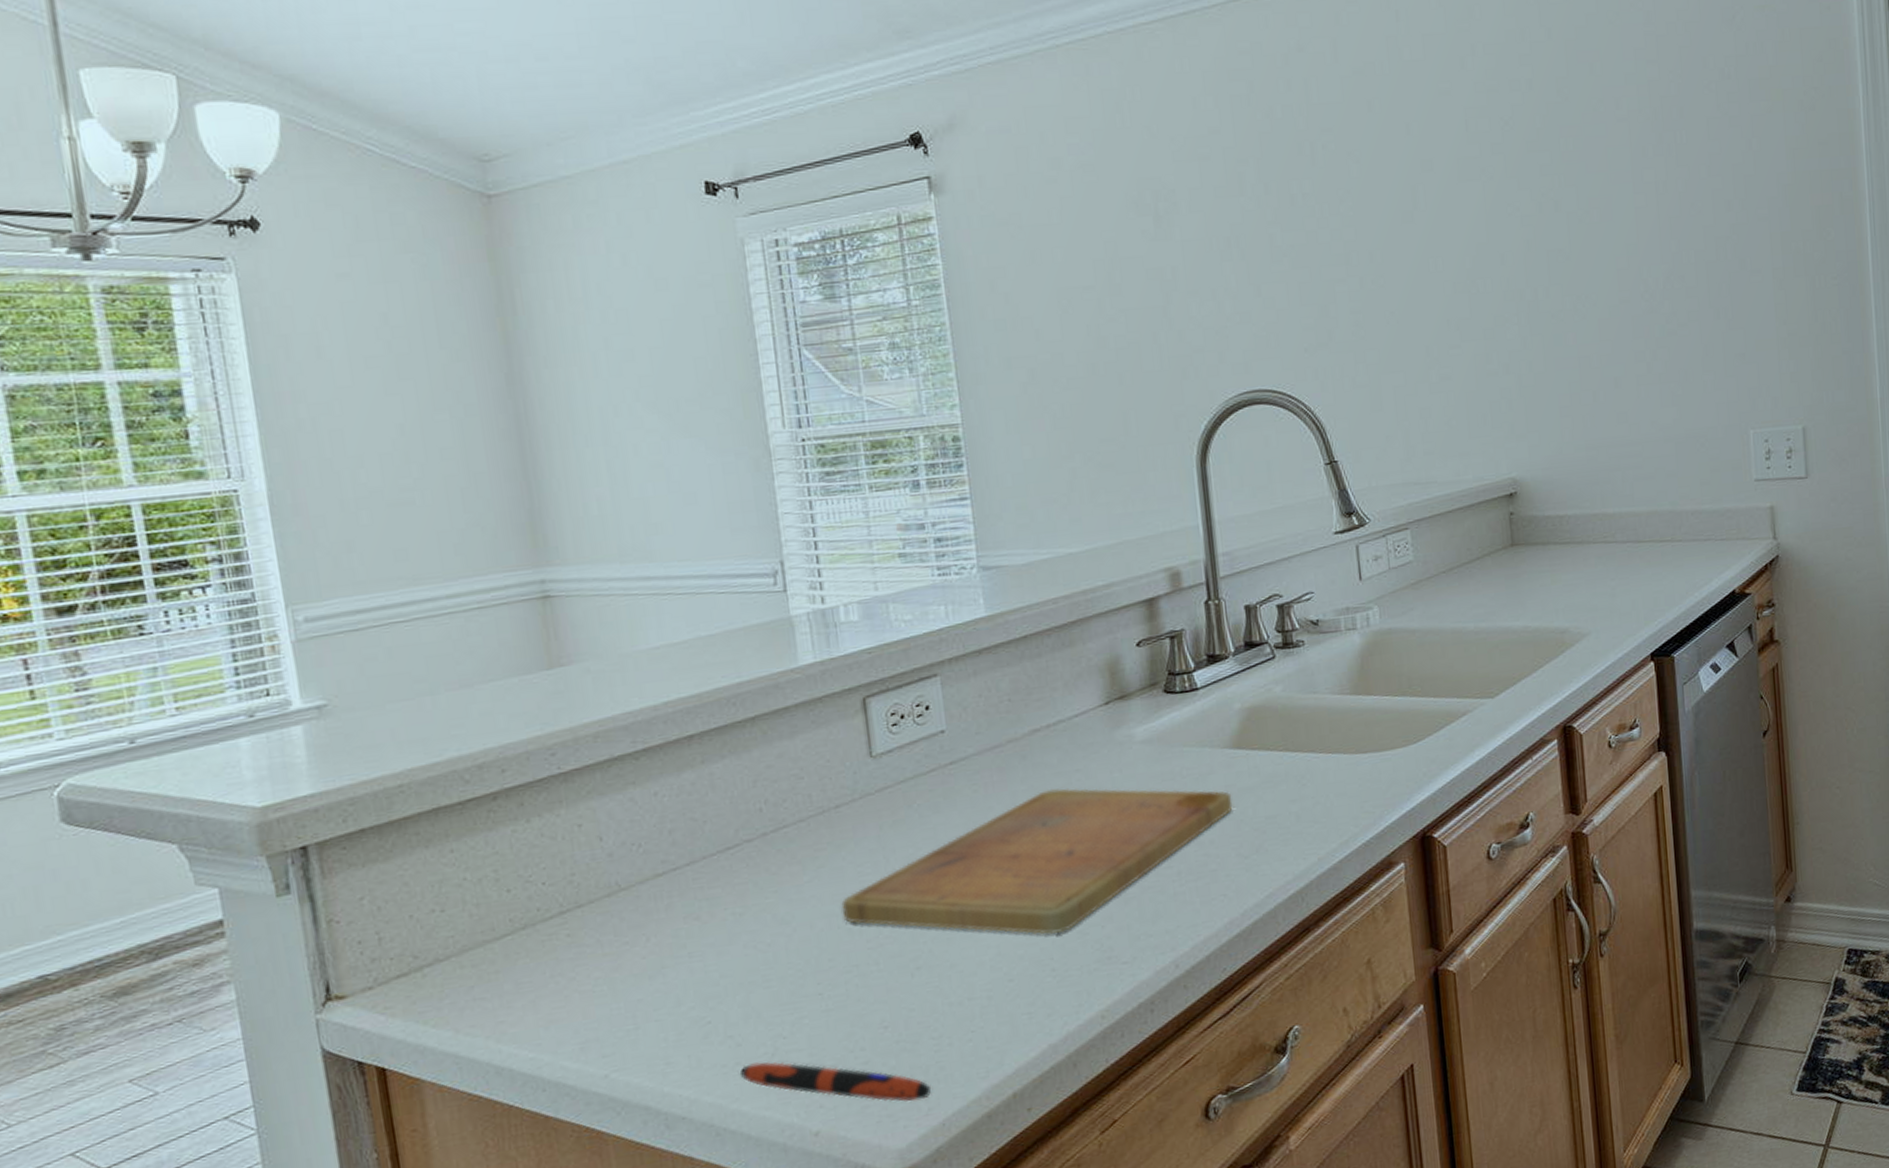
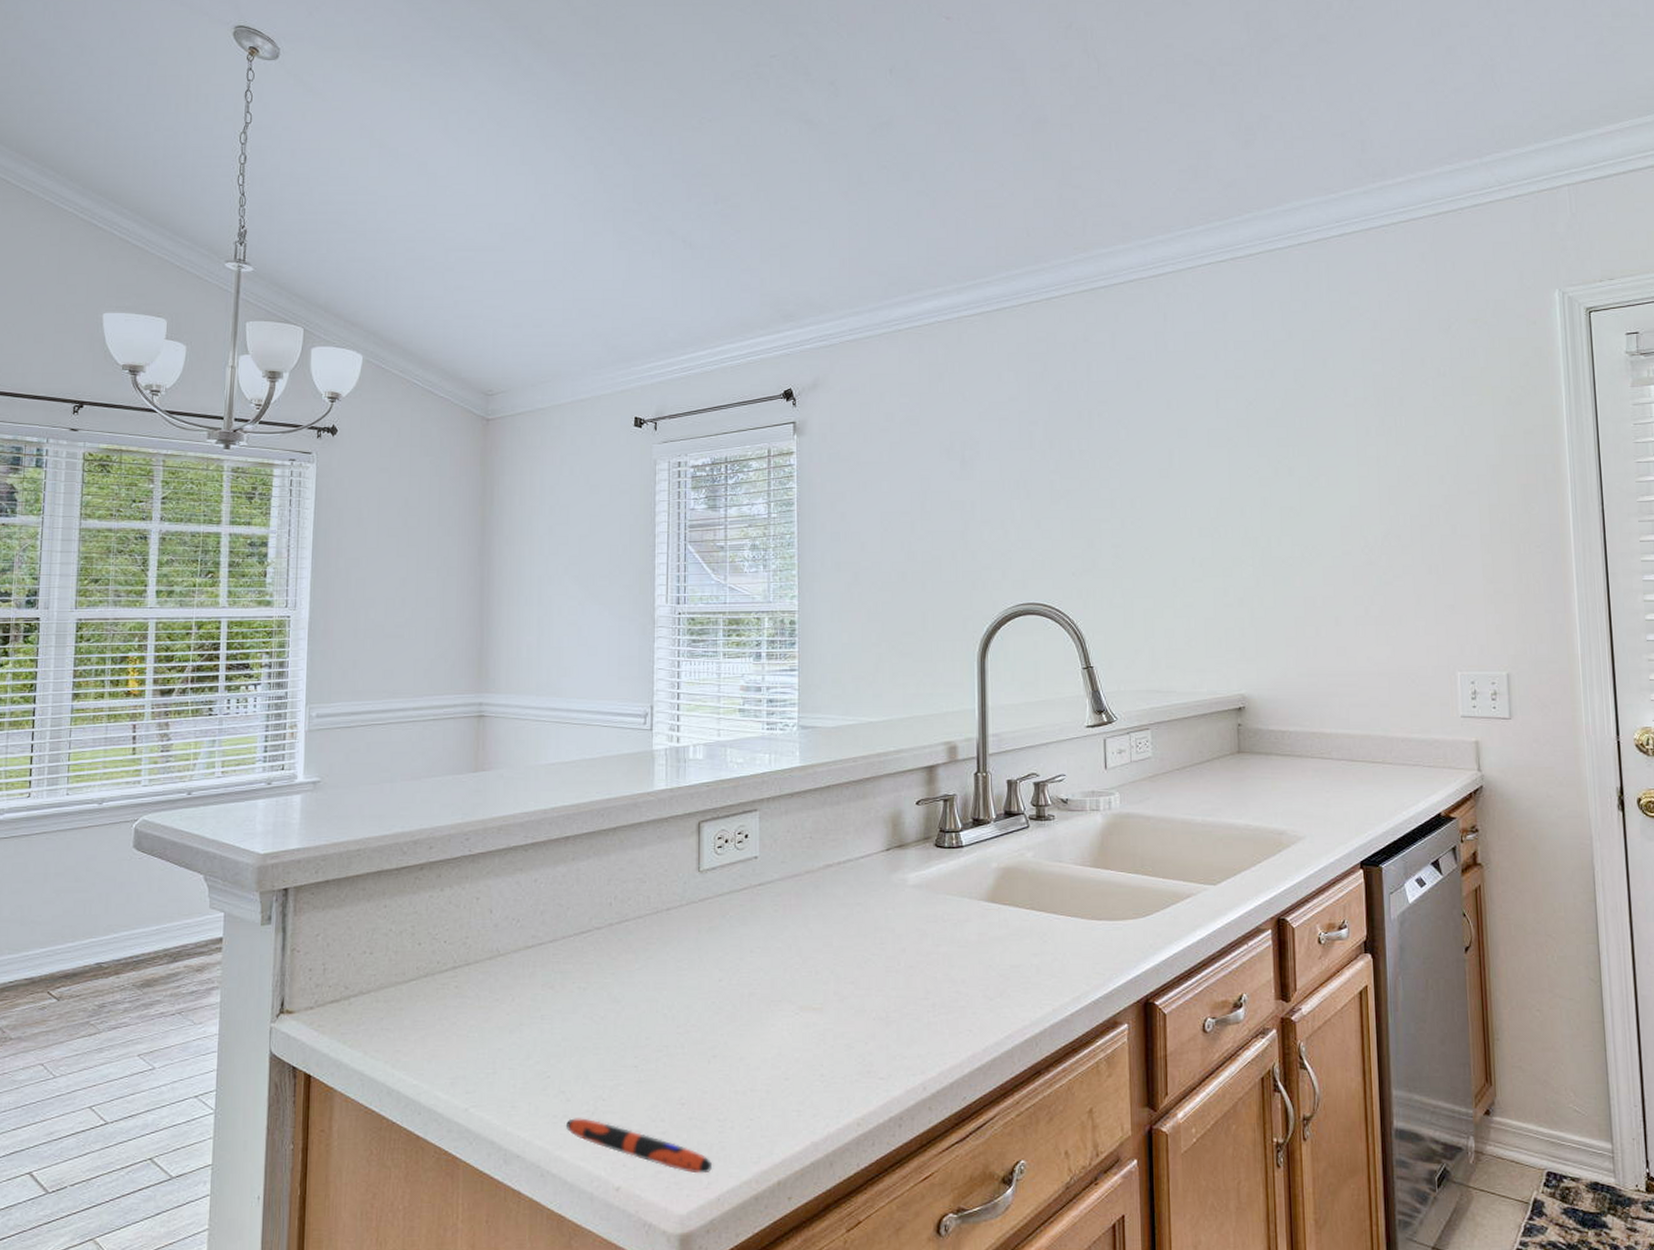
cutting board: present [841,788,1233,935] -> none [661,916,984,1043]

